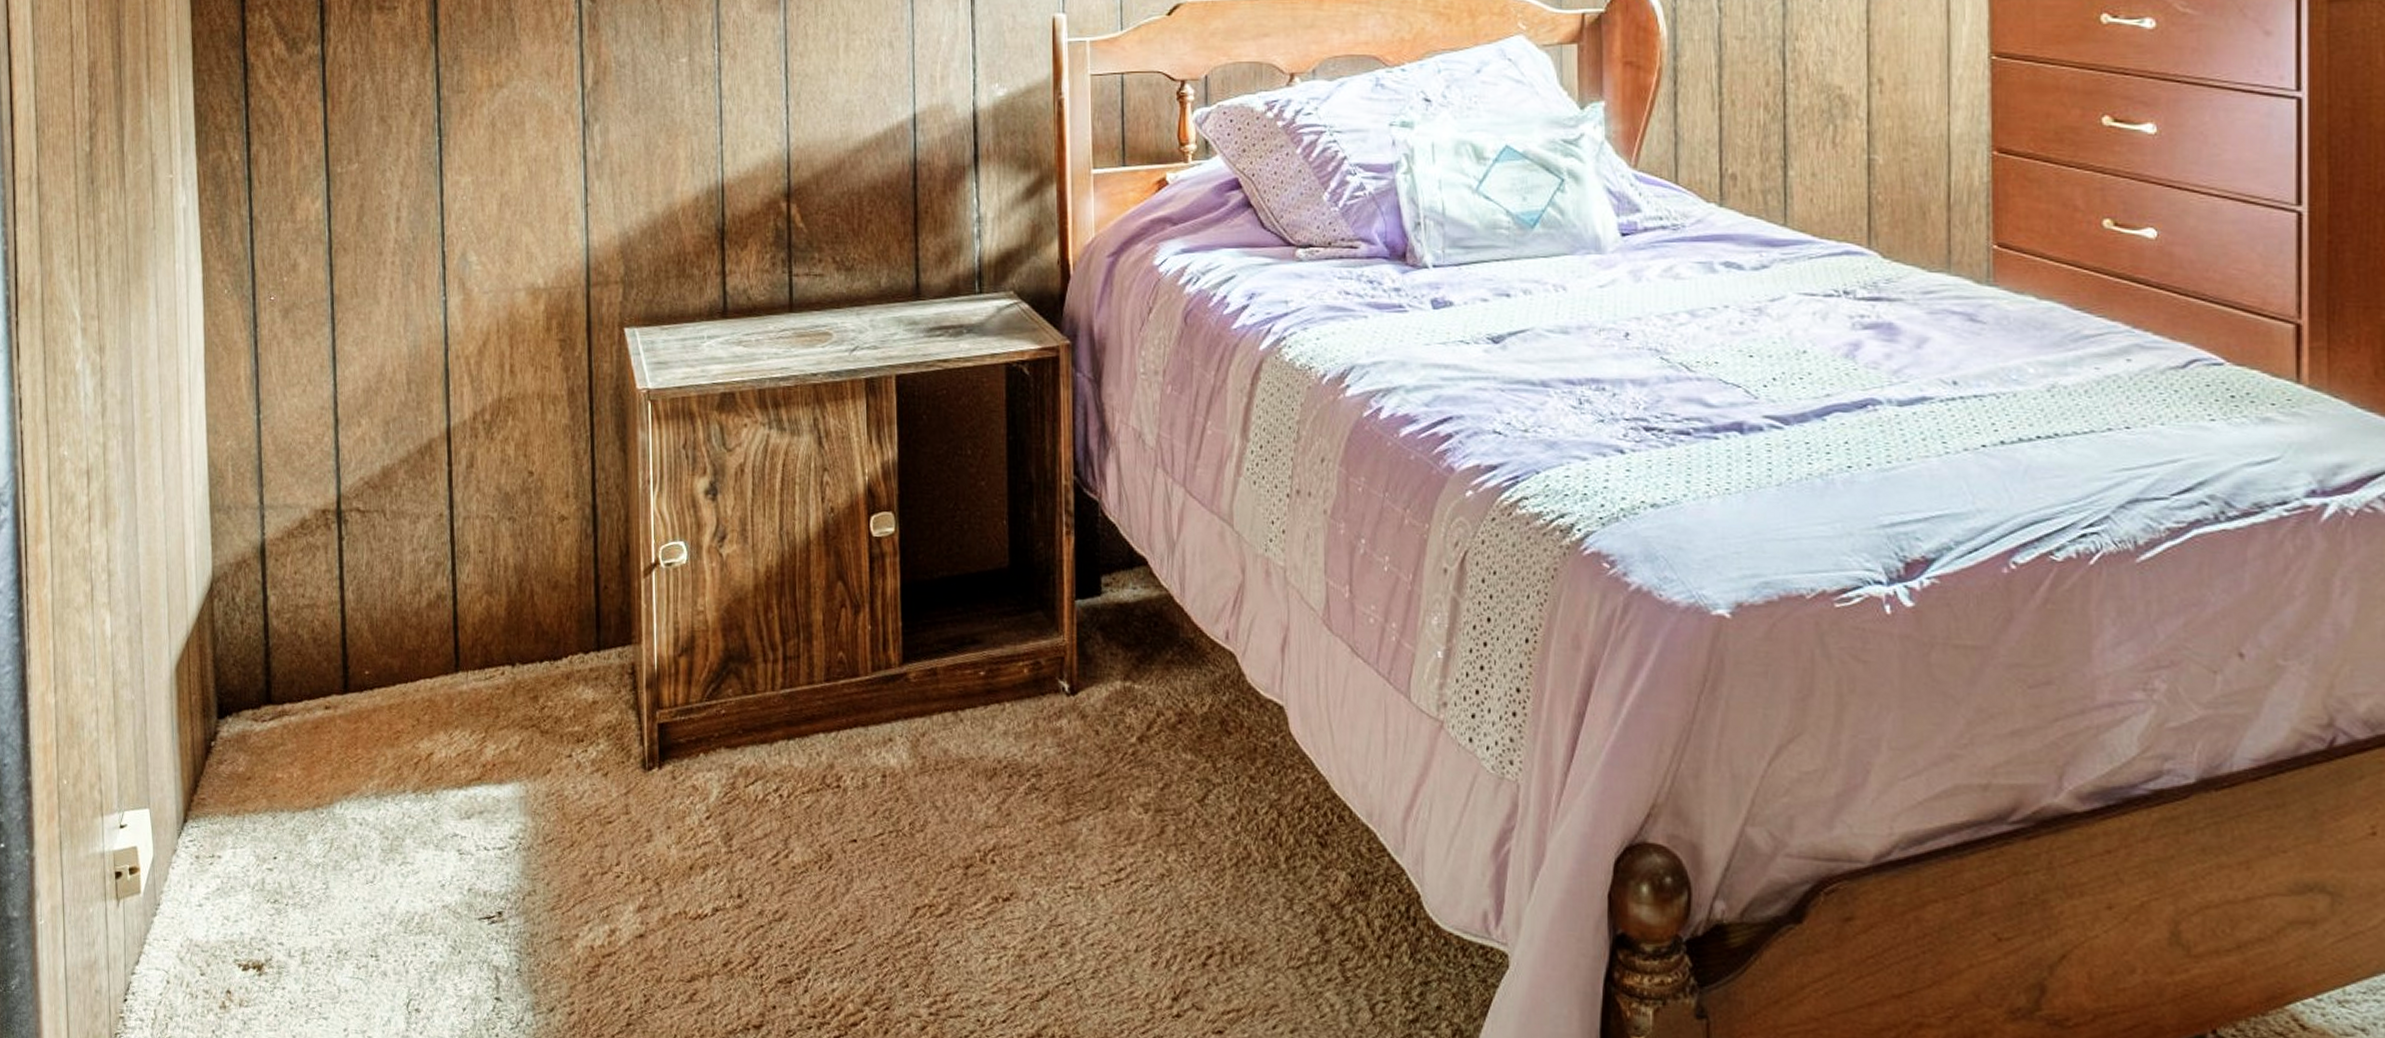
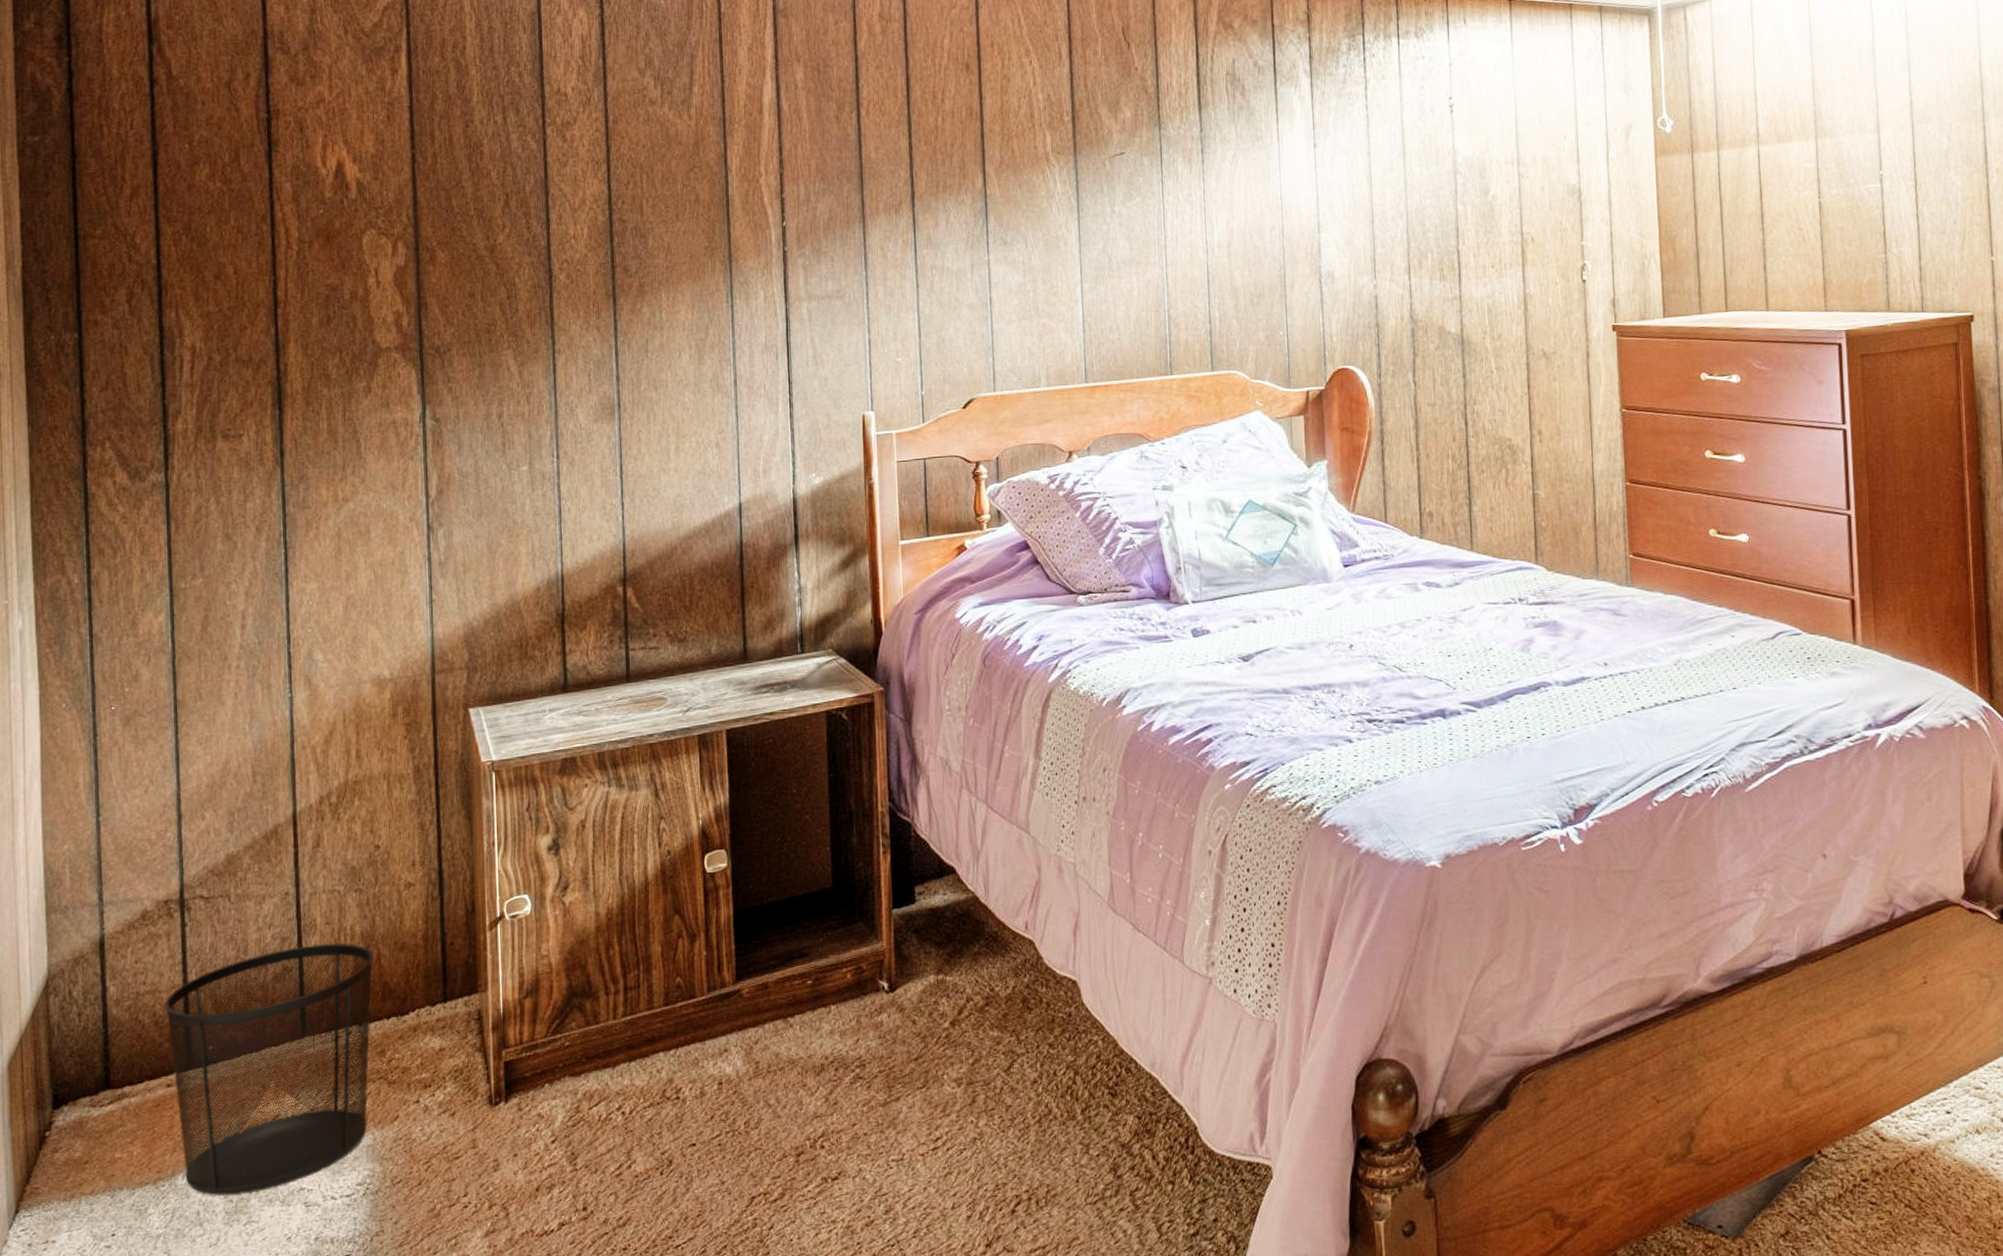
waste bin: none [322,573,527,831] -> present [164,944,373,1195]

